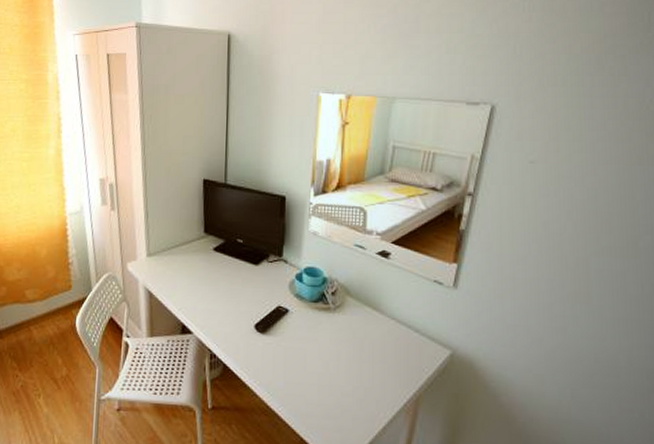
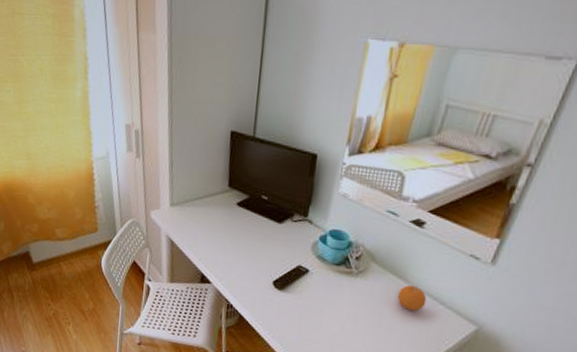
fruit: none [374,315,402,341] -> present [397,284,427,311]

